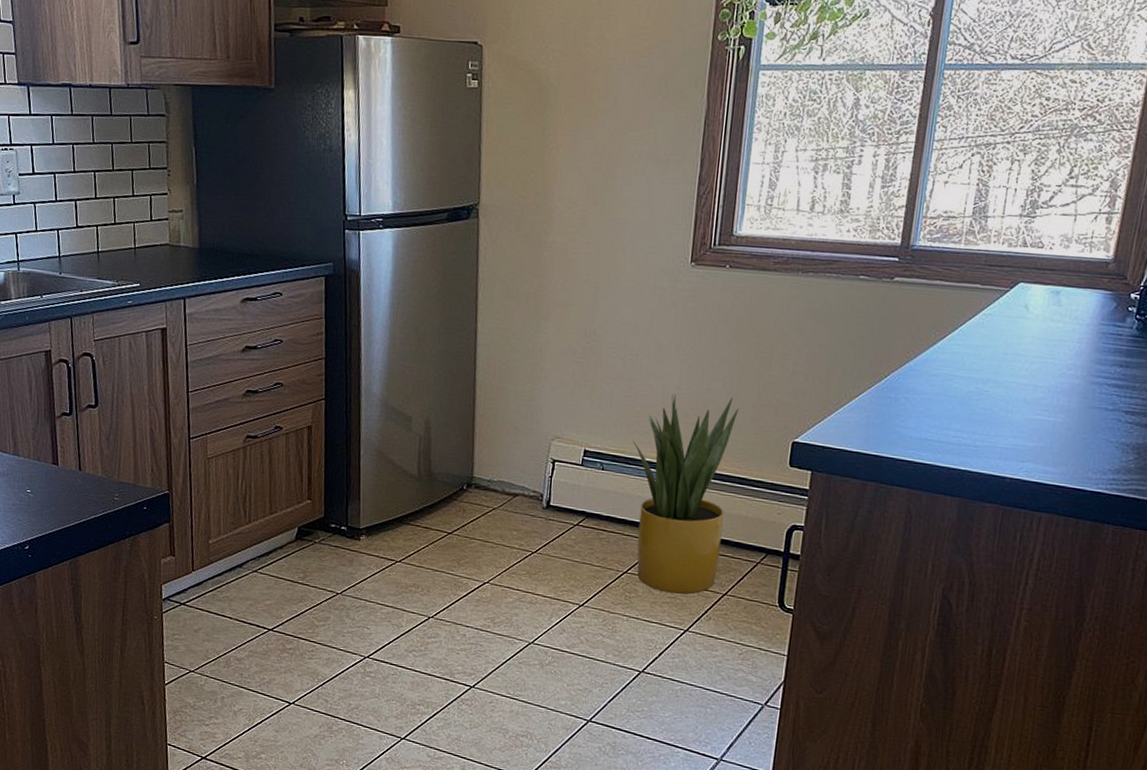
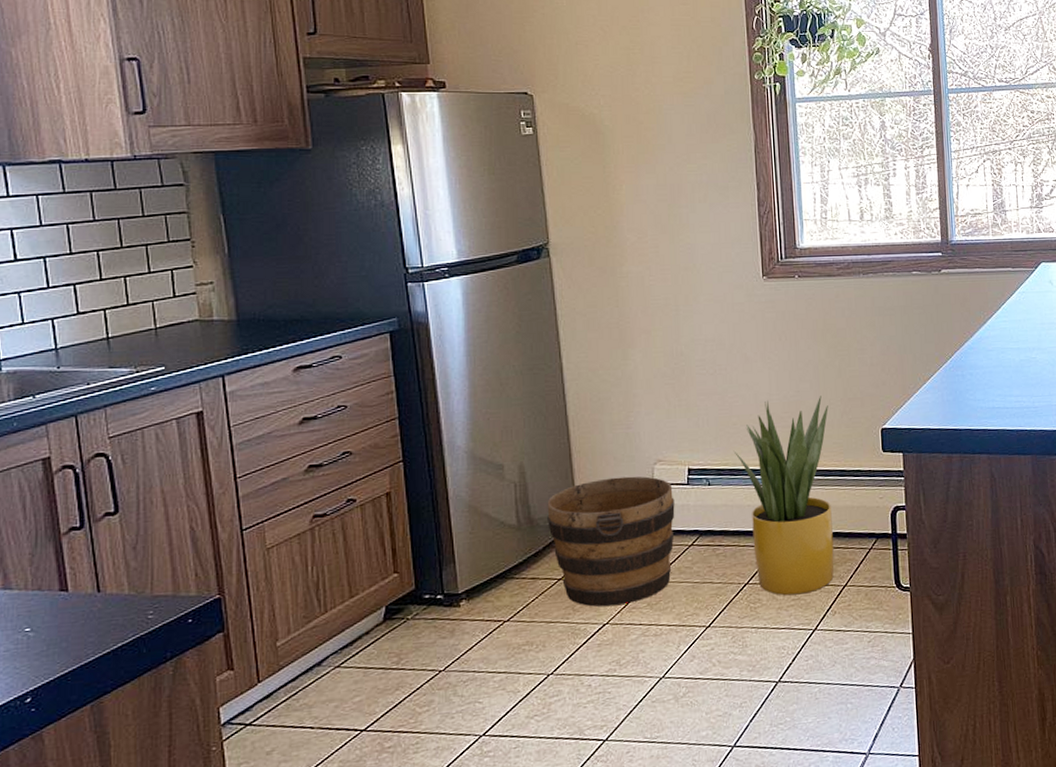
bucket: none [445,446,567,568] -> present [547,476,675,607]

